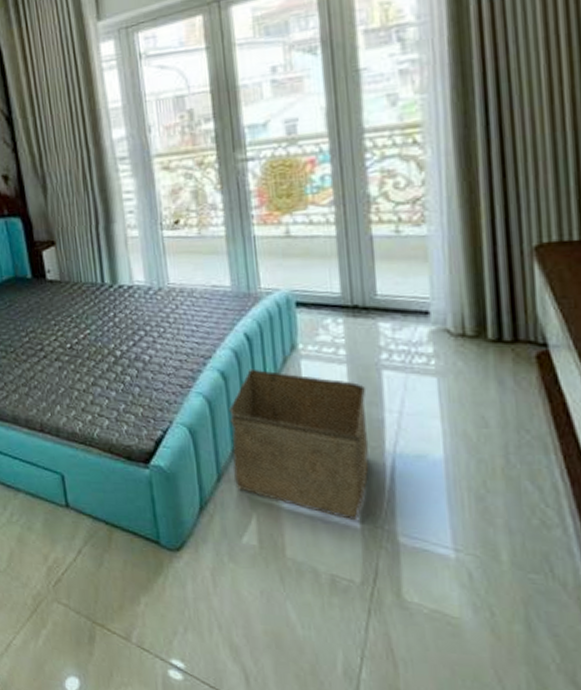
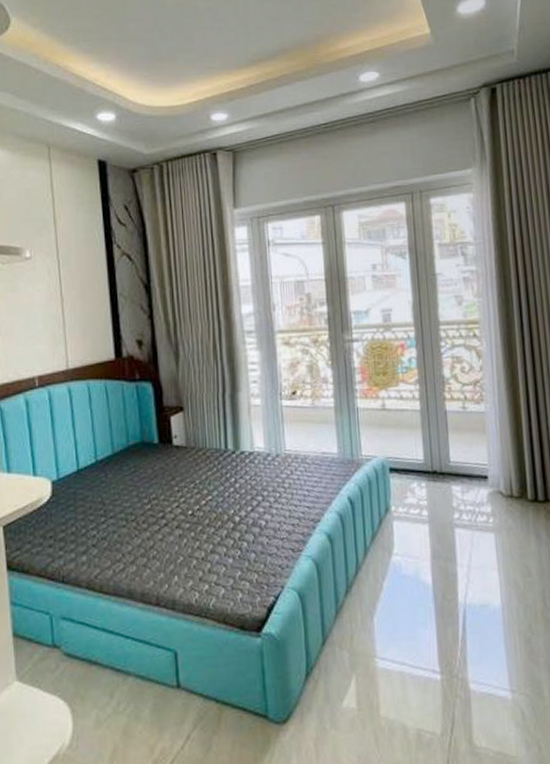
storage bin: present [229,368,369,521] -> none [334,530,446,673]

